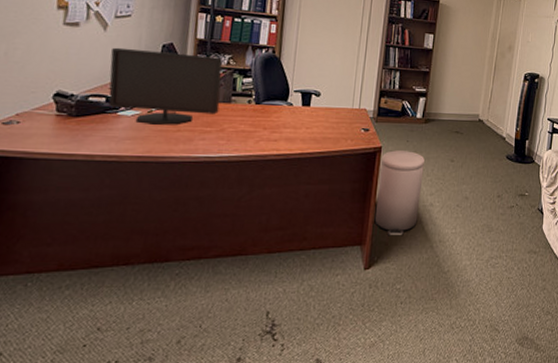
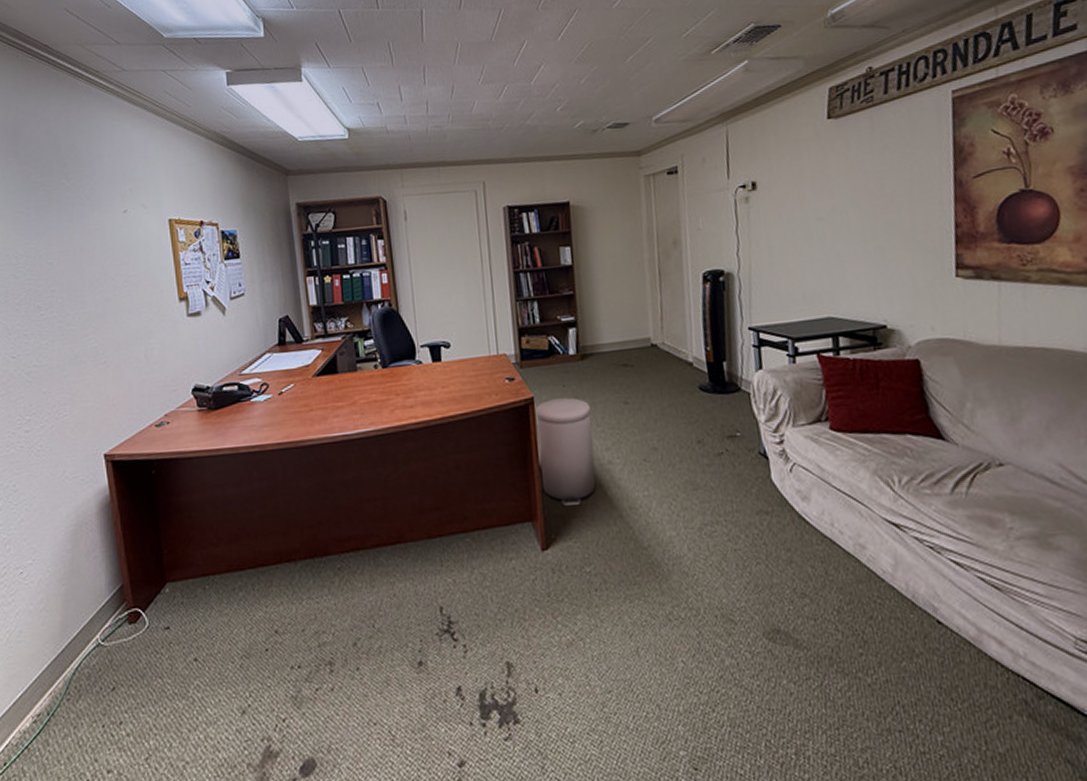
monitor: present [108,47,223,125] -> none [234,322,347,408]

